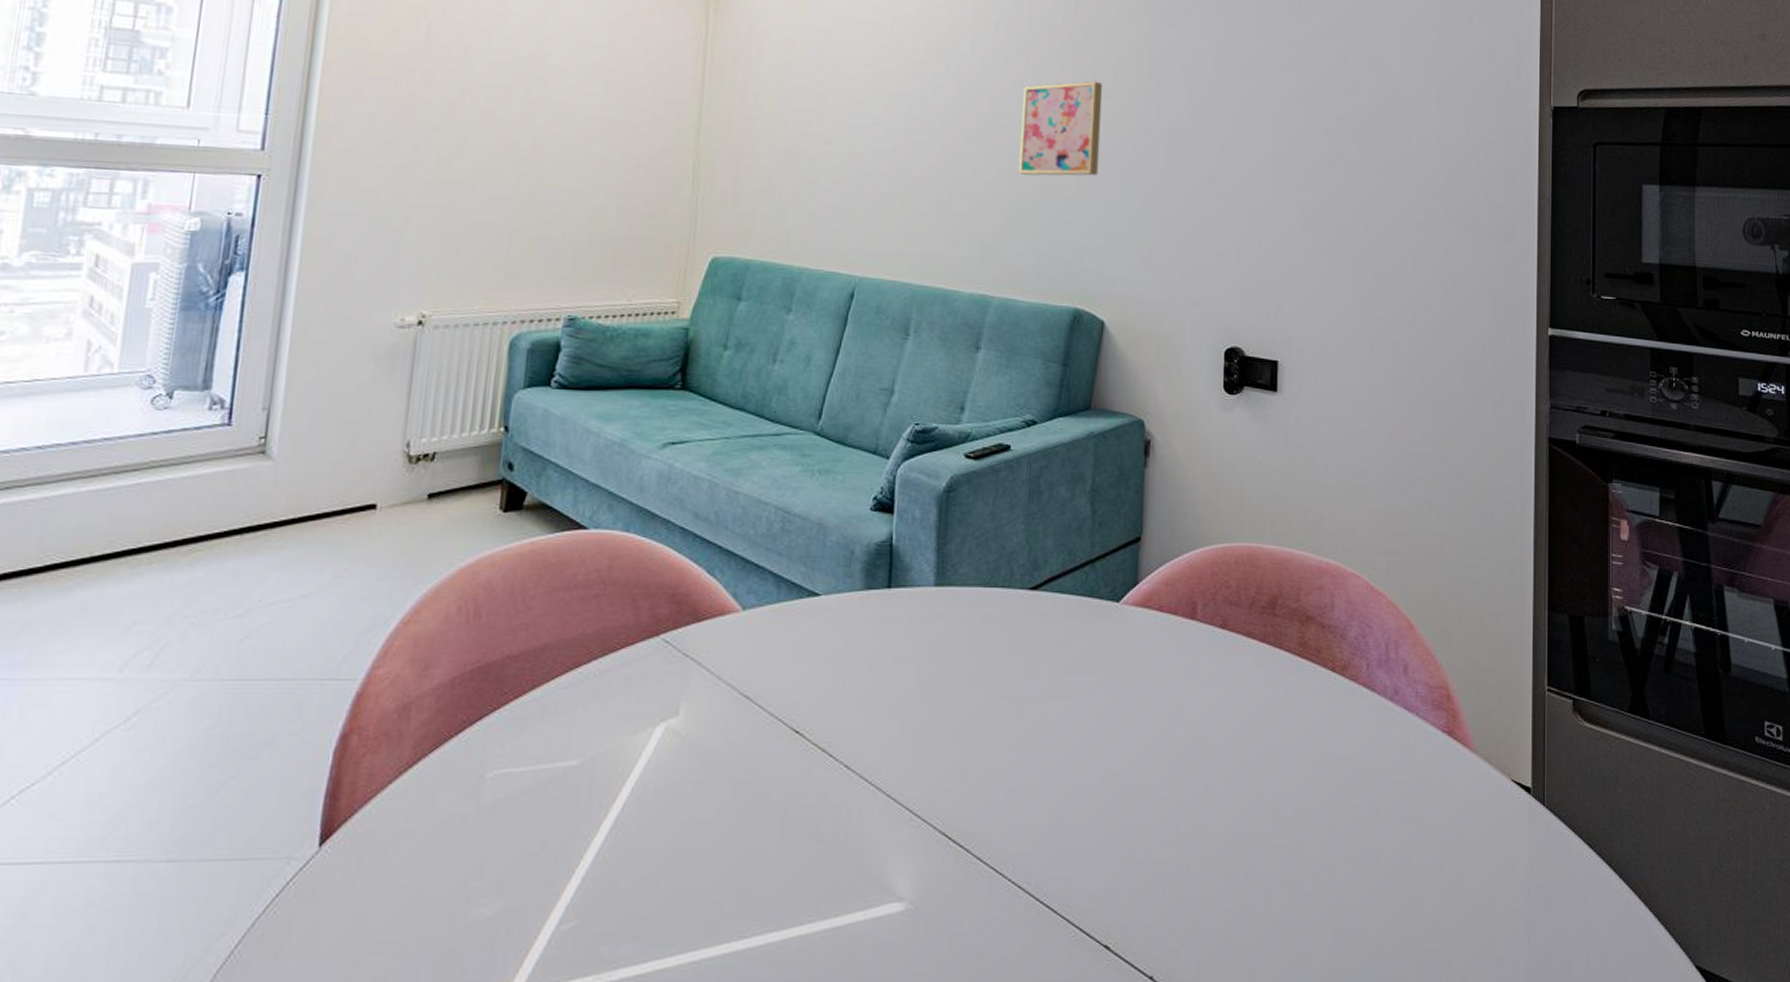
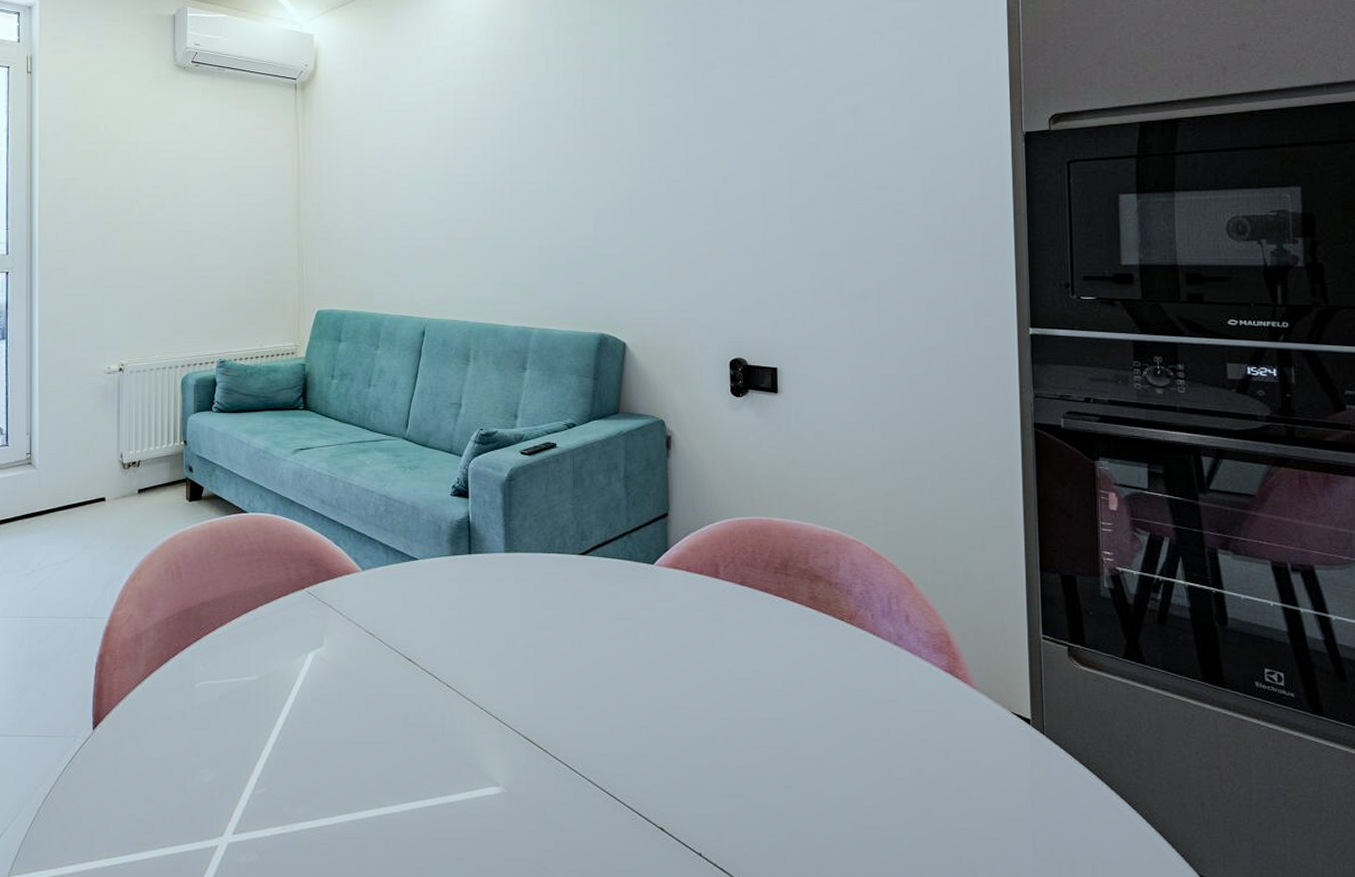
wall art: present [1018,81,1103,176] -> none [545,149,612,230]

